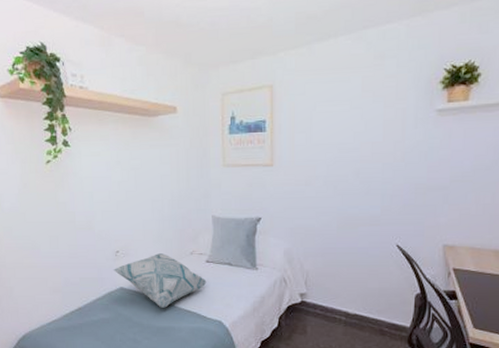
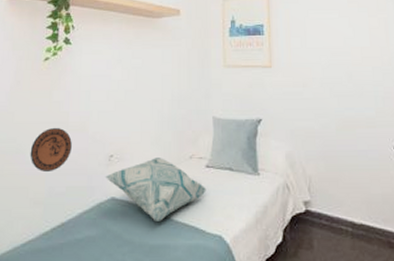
decorative plate: none [44,227,81,266] -> present [30,128,72,173]

